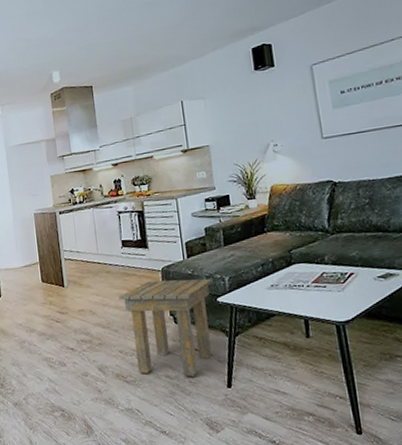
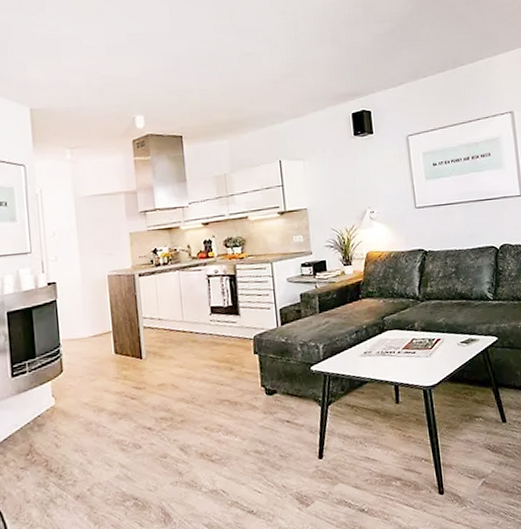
side table: present [118,278,213,377] -> none [205,346,307,451]

